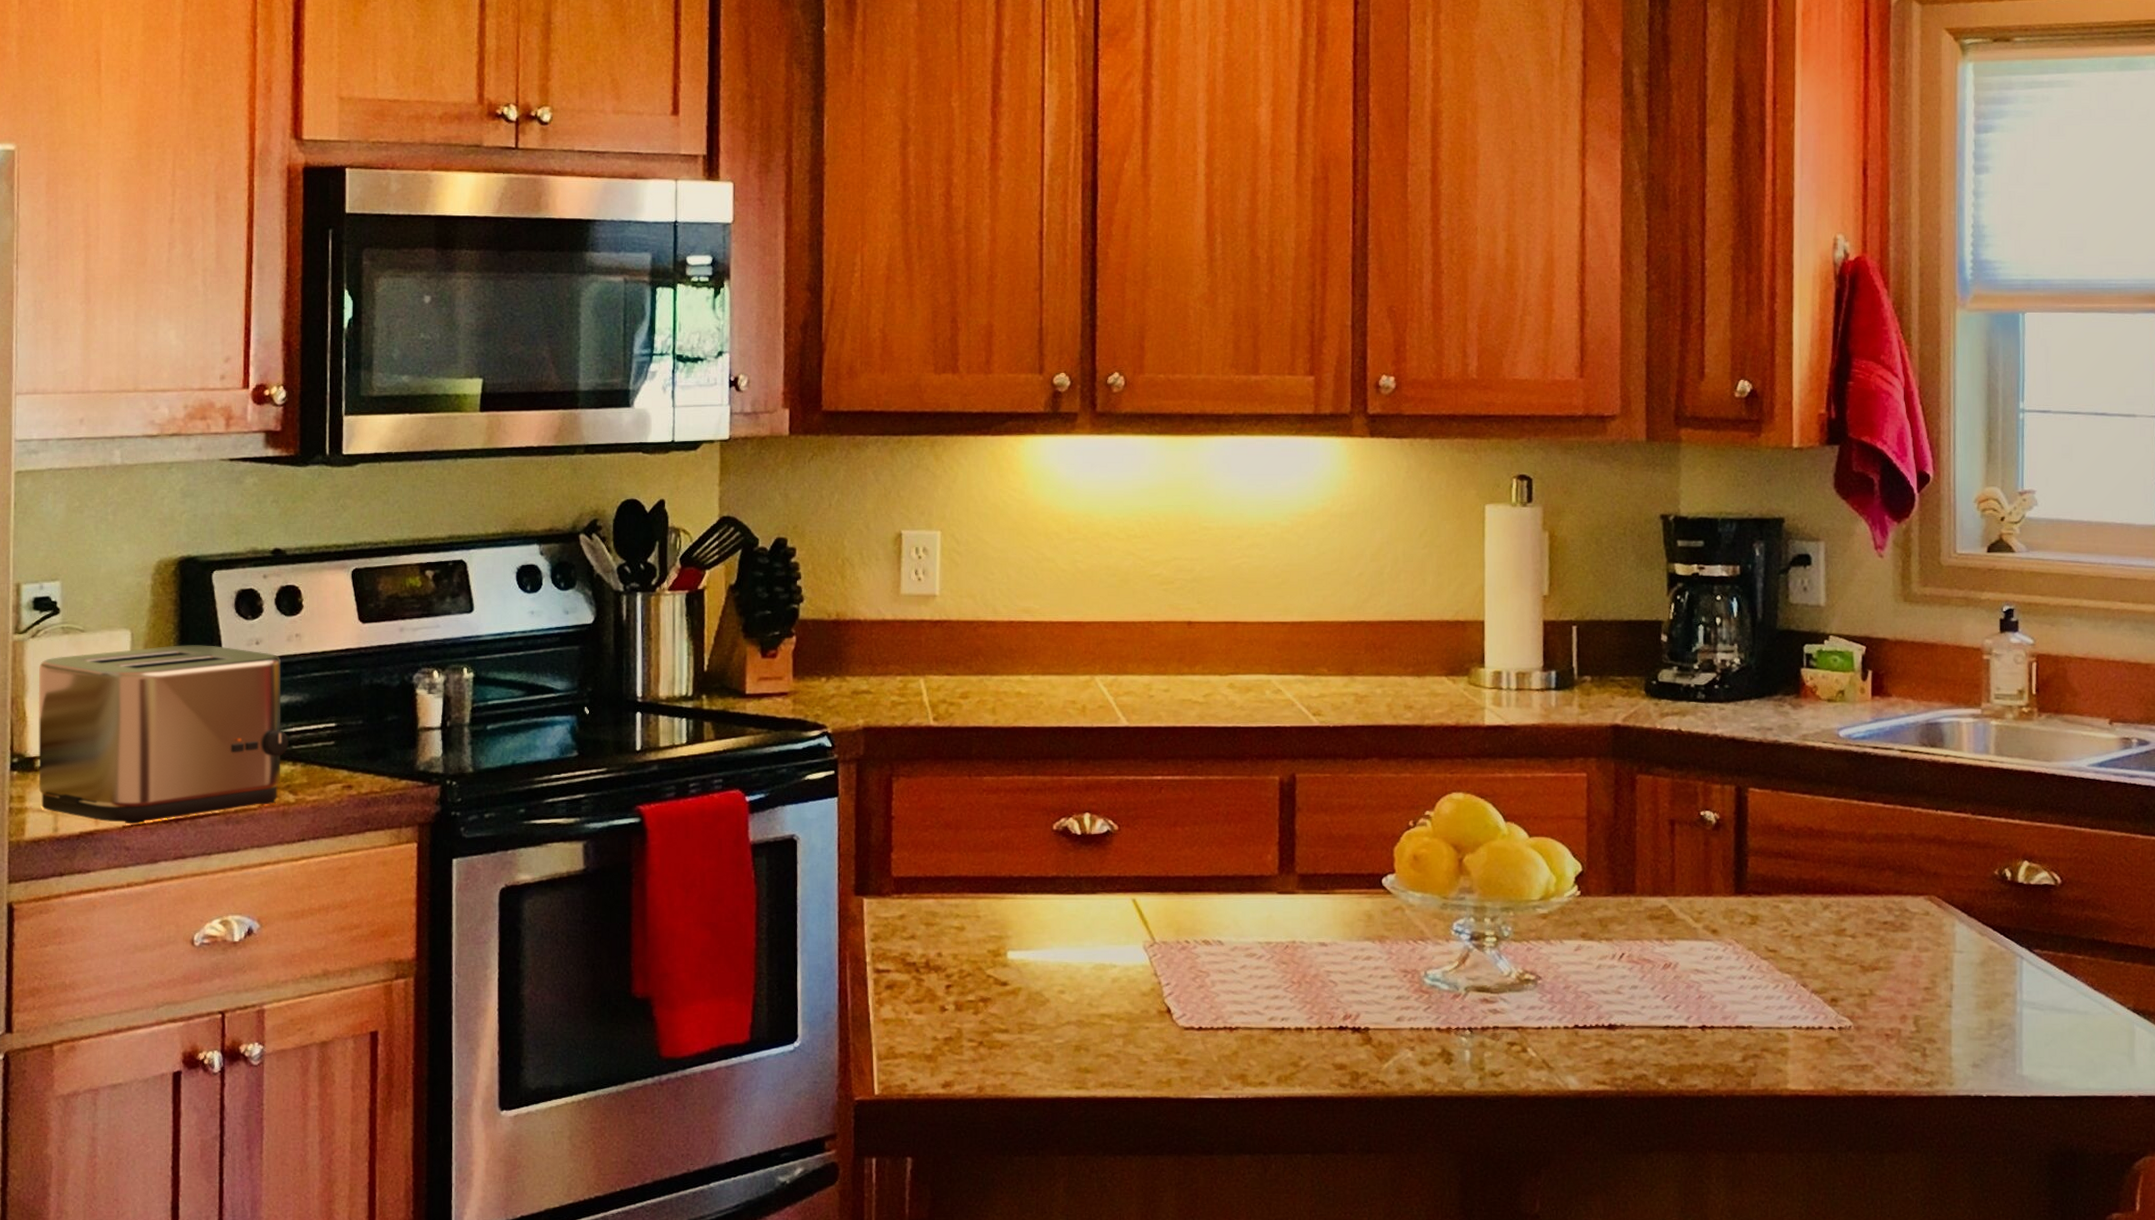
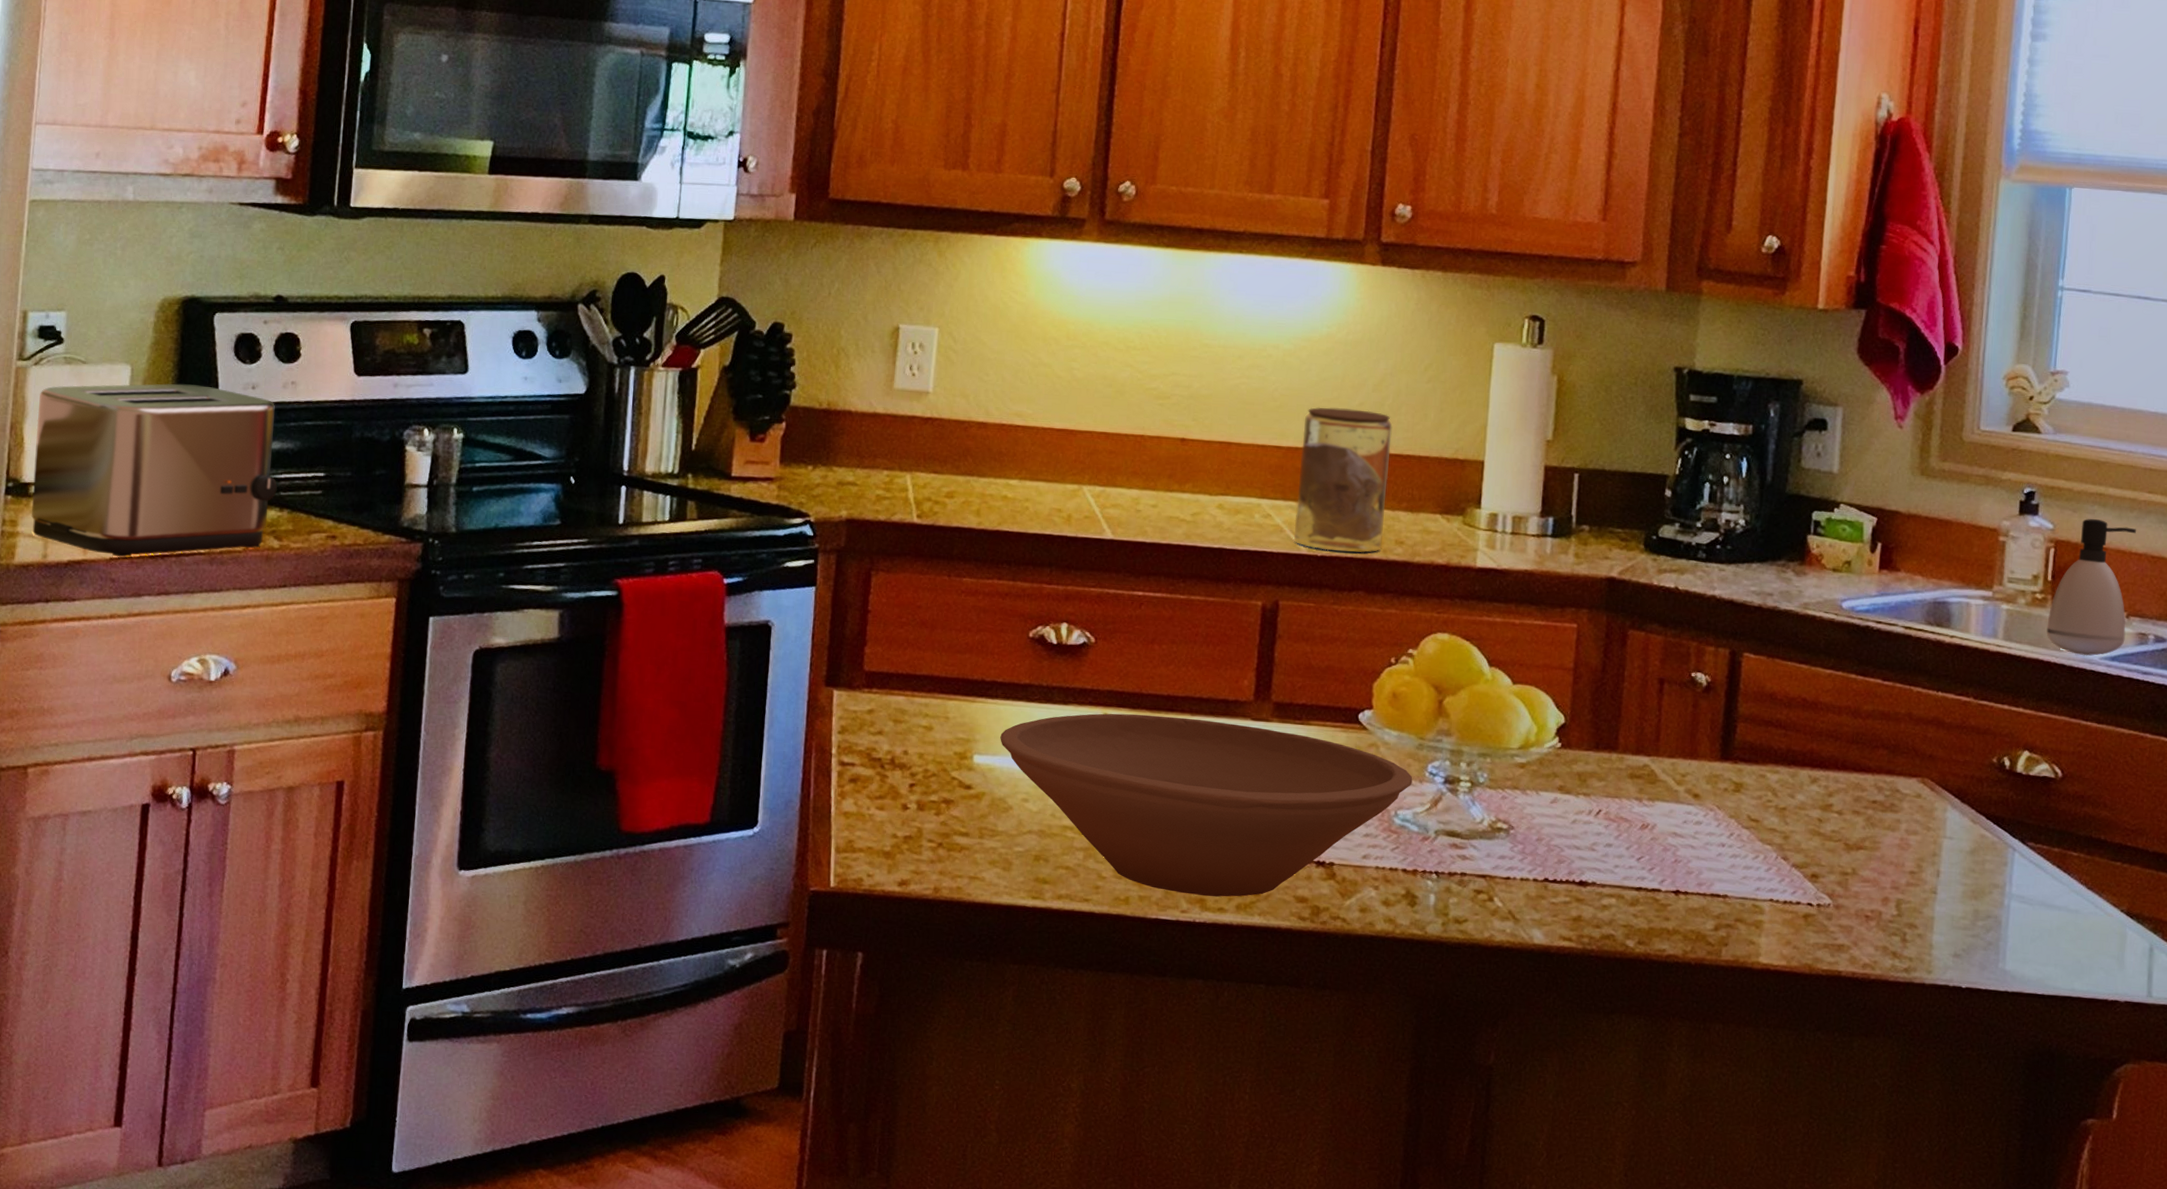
ceramic bowl: none [1032,897,1439,1071] -> present [1000,713,1413,897]
jar: none [1305,580,1393,721] -> present [1294,407,1393,552]
soap dispenser: none [2035,631,2113,763] -> present [2046,519,2137,656]

